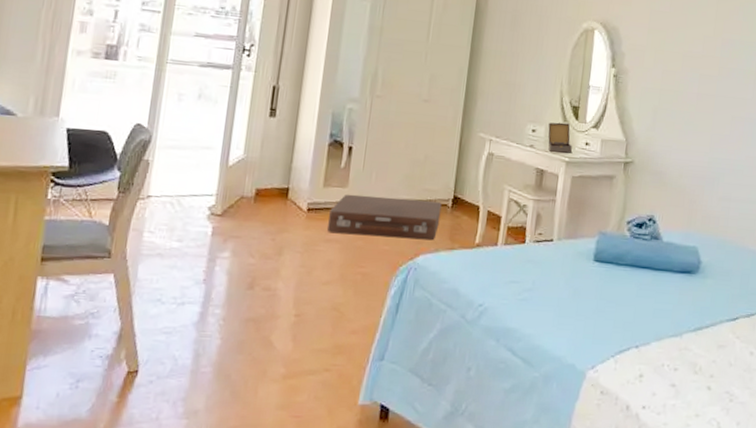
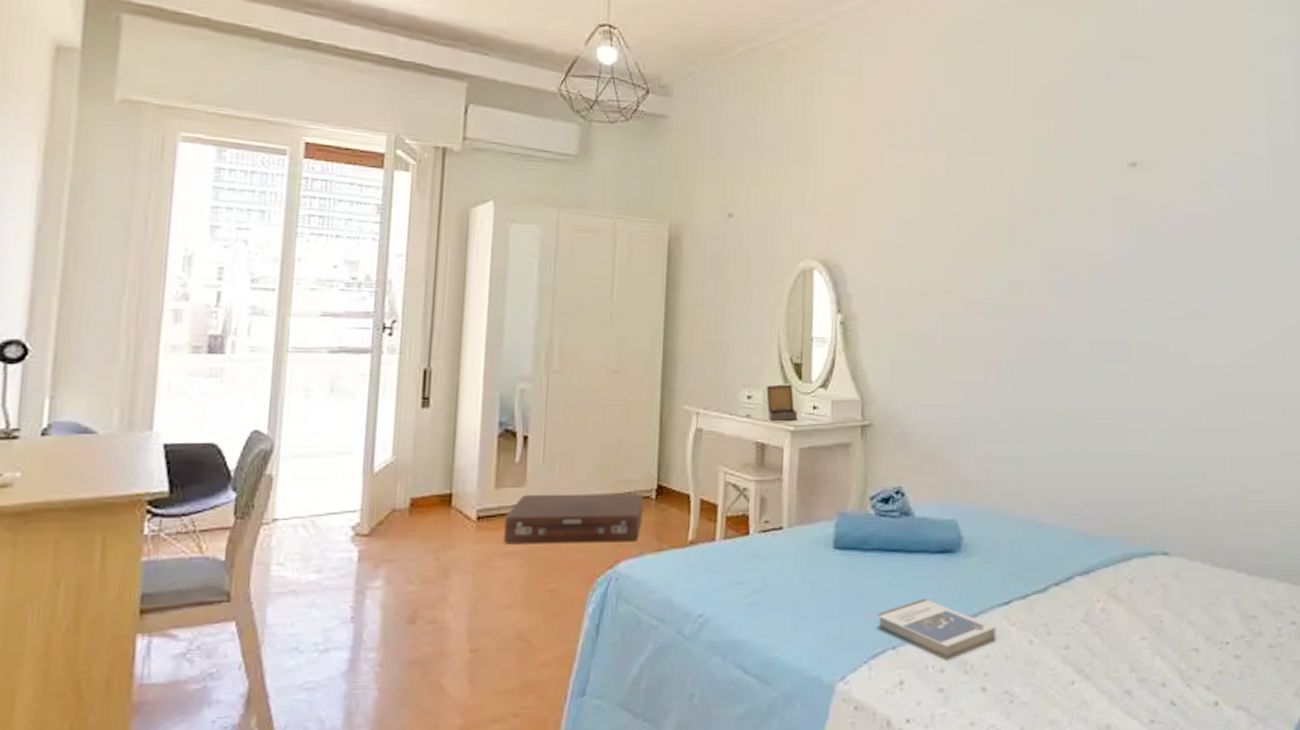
hardback book: none [622,309,724,363] -> present [875,599,996,662]

